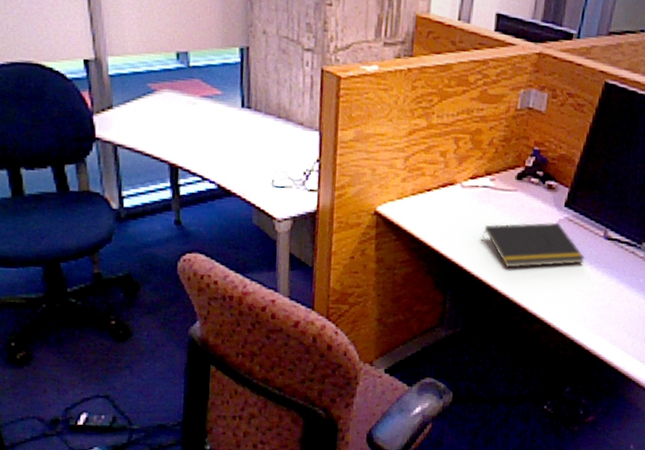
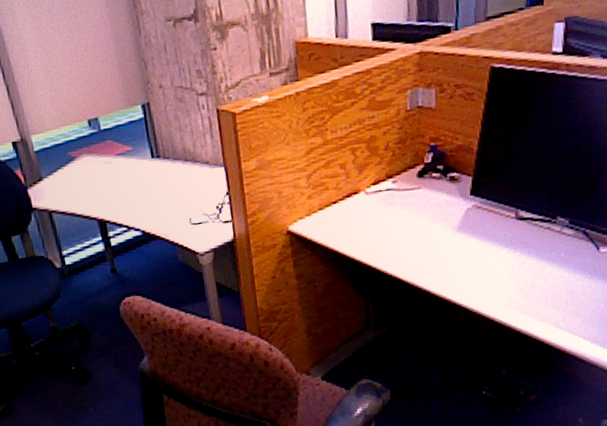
notepad: present [482,222,585,268] -> none [393,211,500,263]

